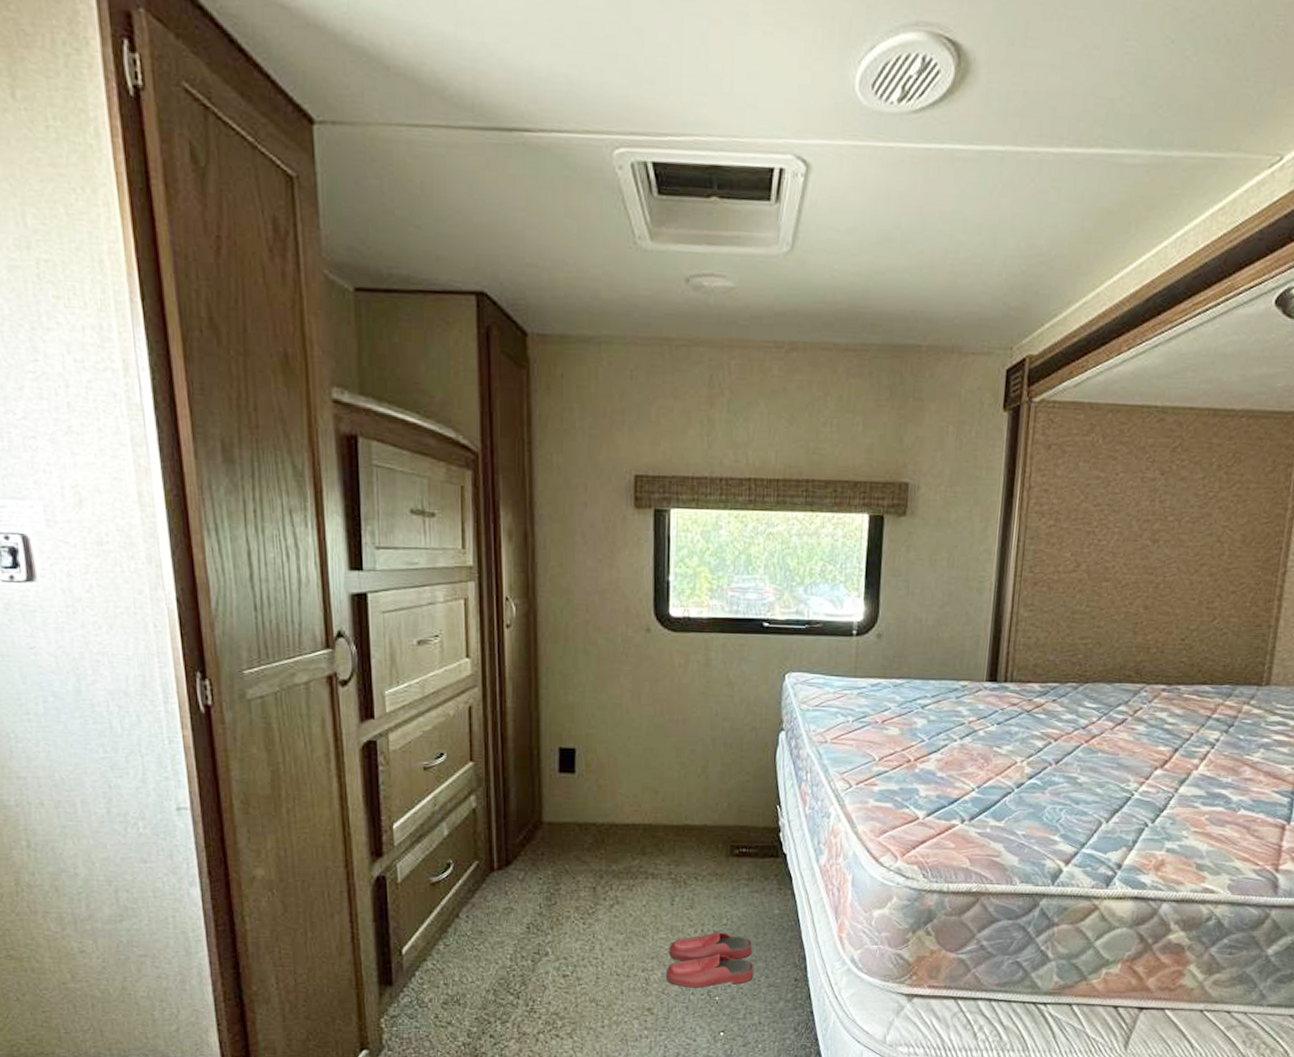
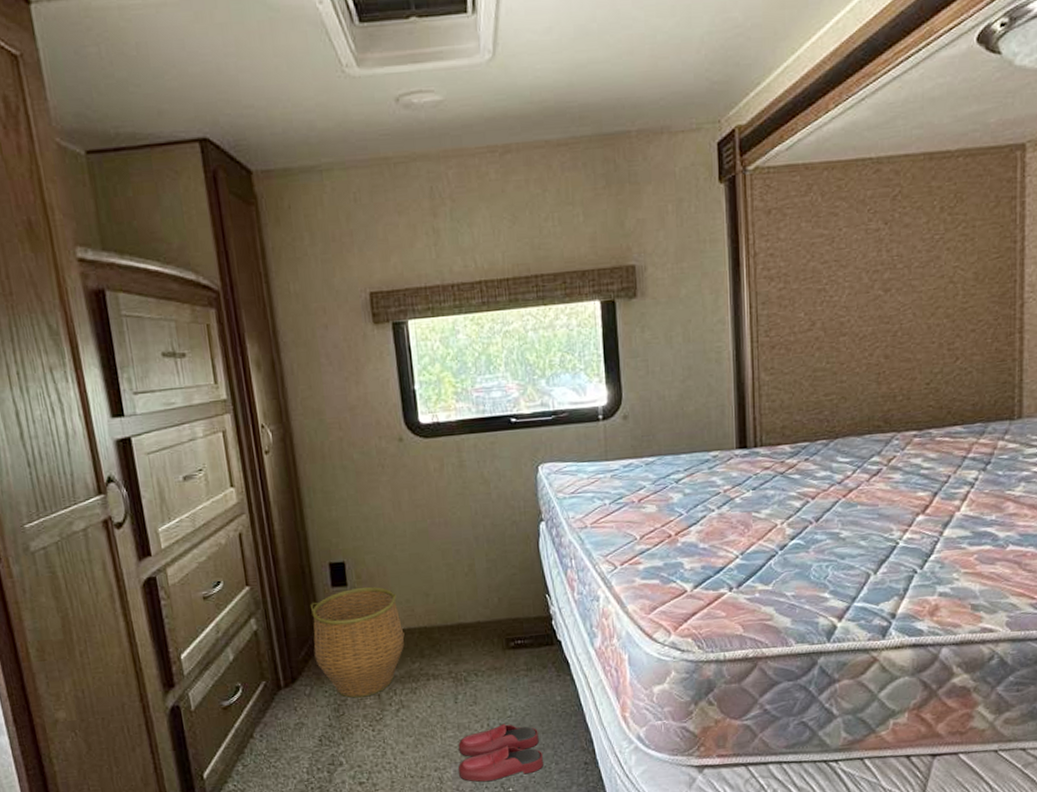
basket: none [532,777,628,889] -> present [311,587,405,698]

